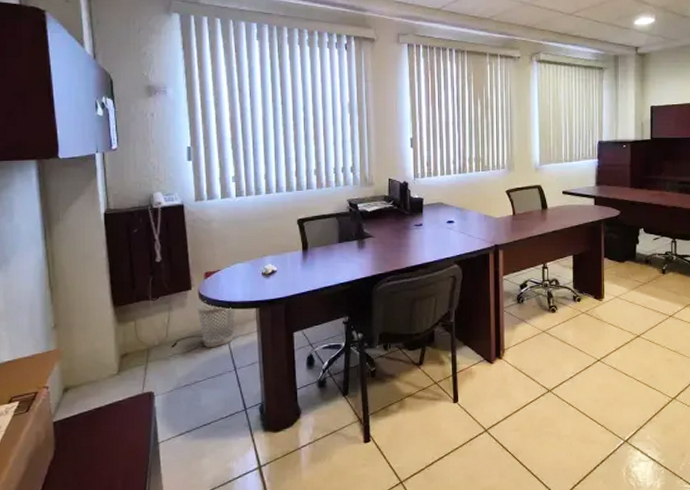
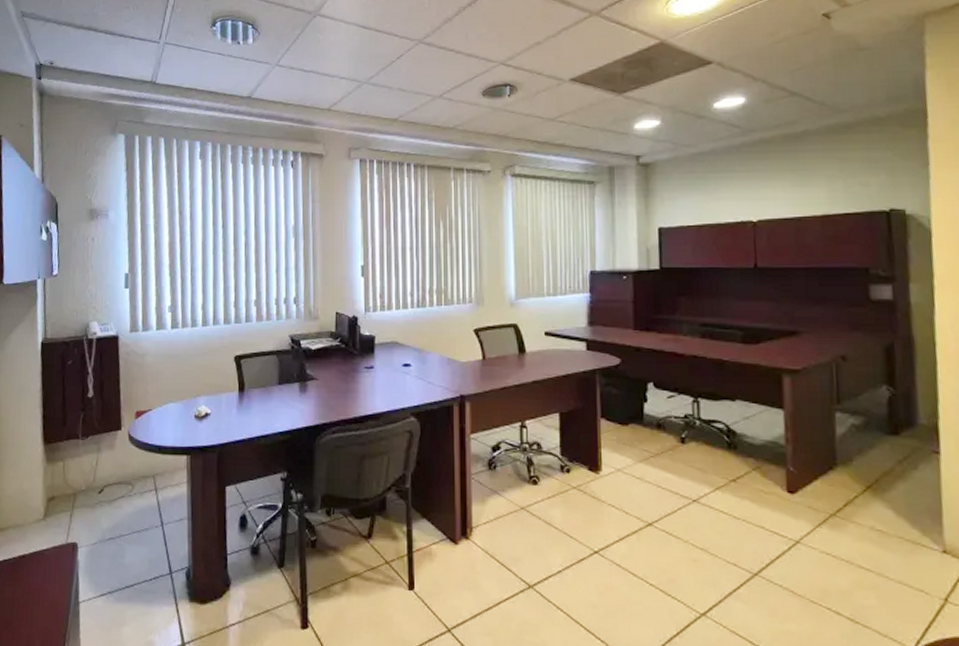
wastebasket: present [198,301,235,347] -> none [126,443,165,497]

